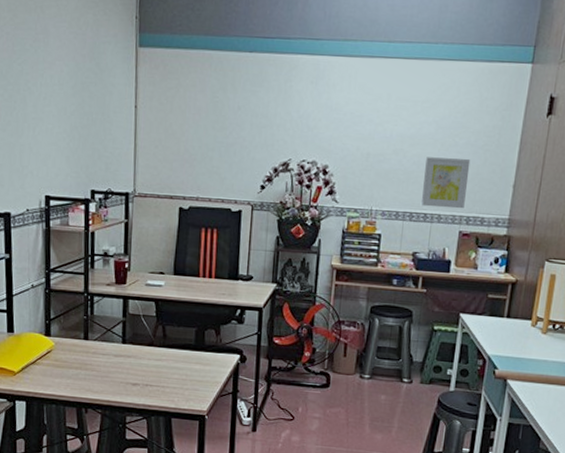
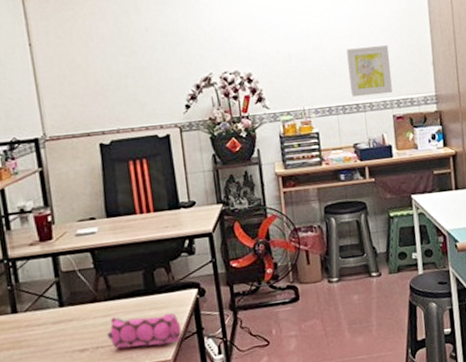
pencil case: none [156,361,220,398] -> present [107,312,182,349]

